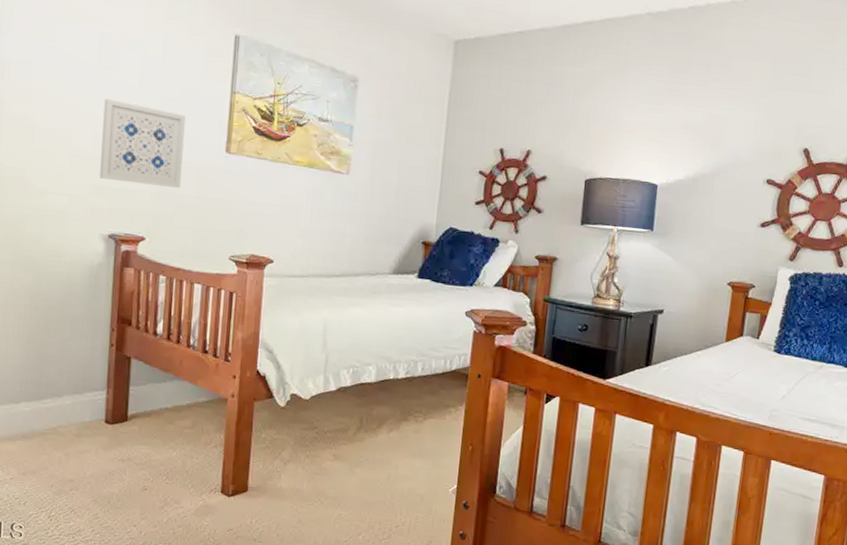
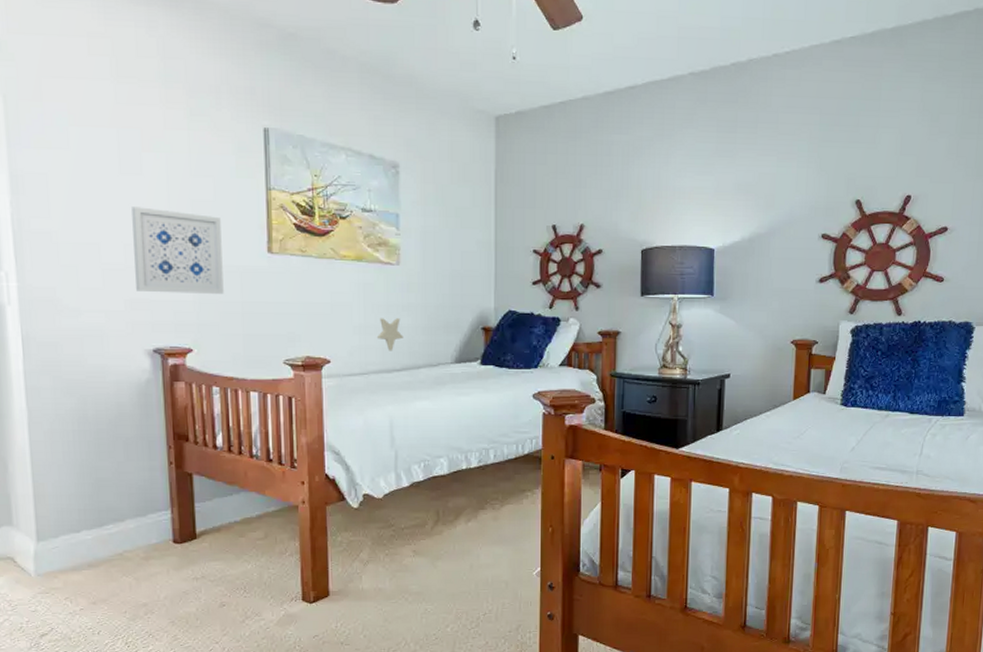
decorative star: none [320,224,346,257] -> present [376,318,403,351]

